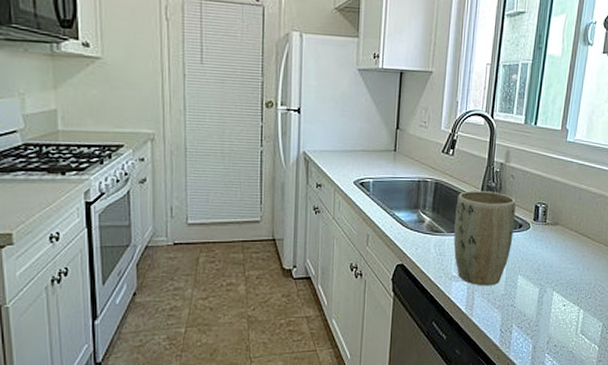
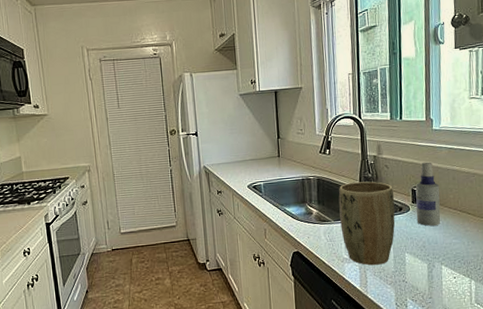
spray bottle: none [535,176,564,247] -> present [415,162,441,226]

